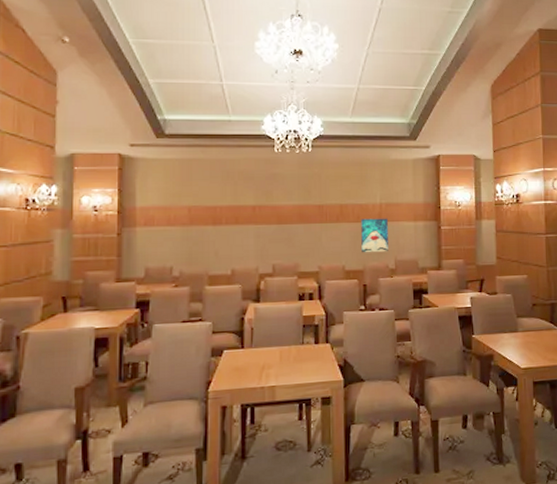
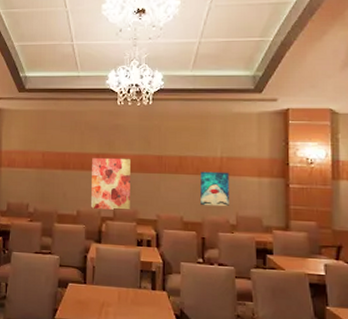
wall art: none [246,209,290,266] -> present [90,157,130,210]

